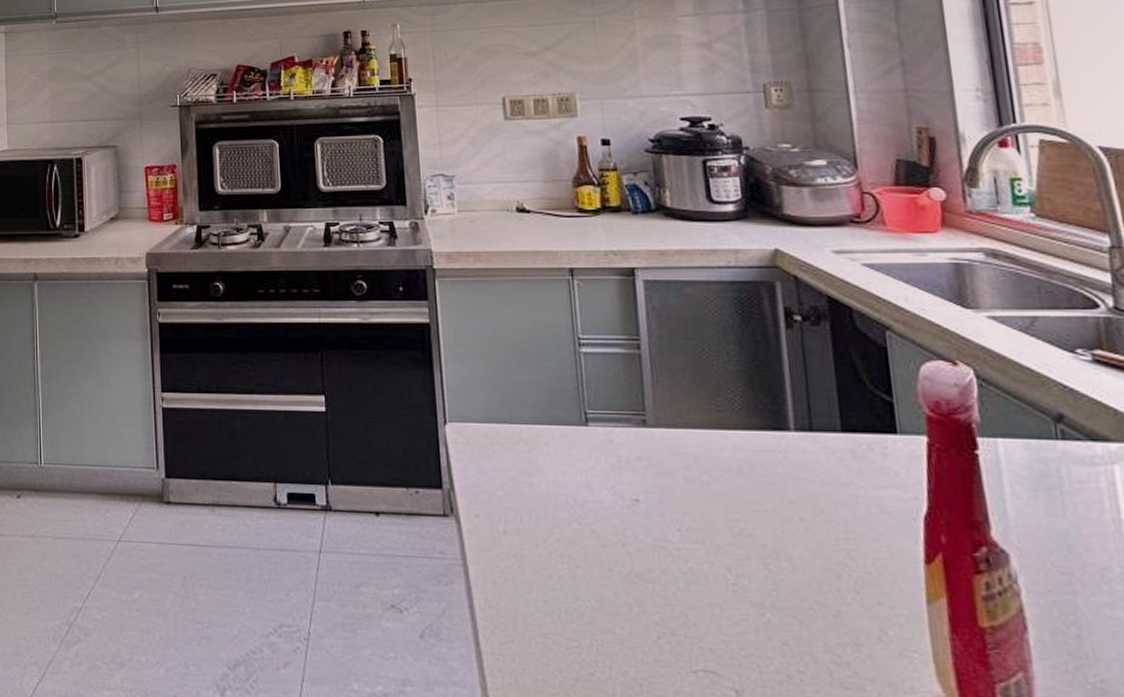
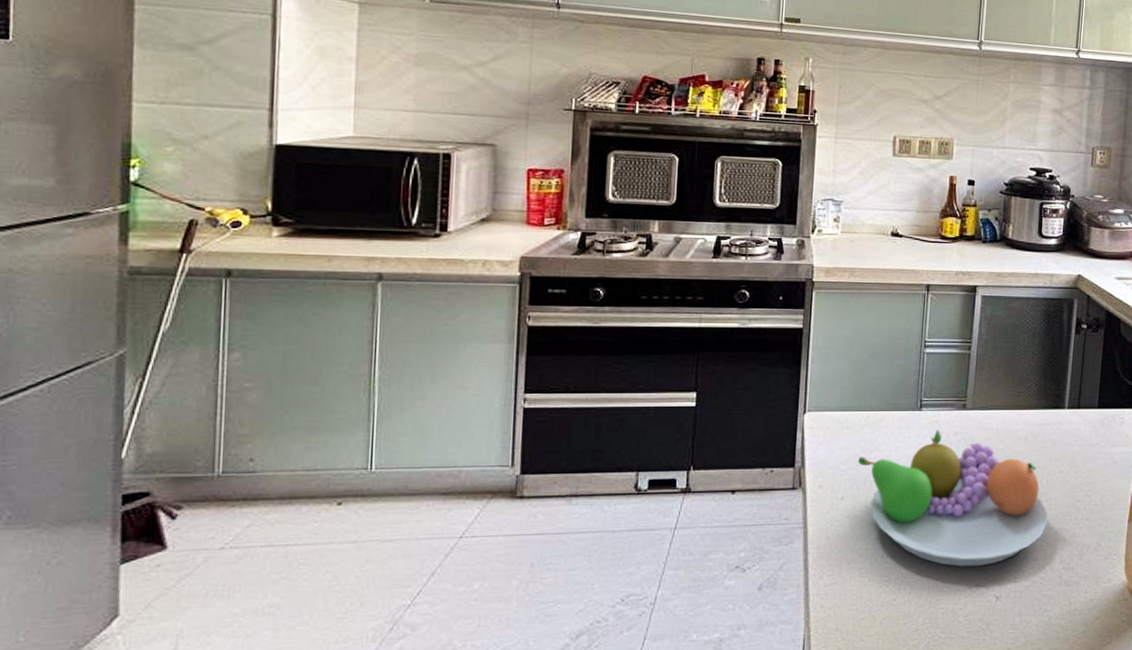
fruit bowl: none [517,451,796,644] -> present [858,429,1048,567]

